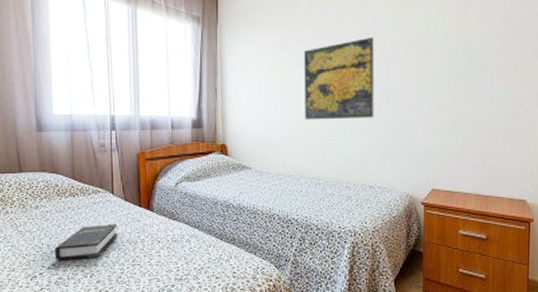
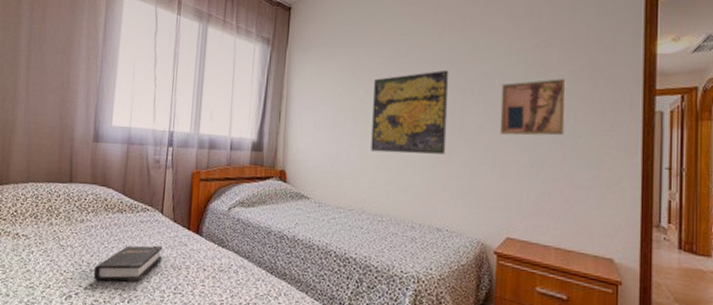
wall art: none [423,38,483,95] -> present [499,79,566,136]

